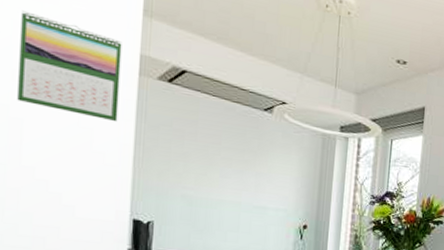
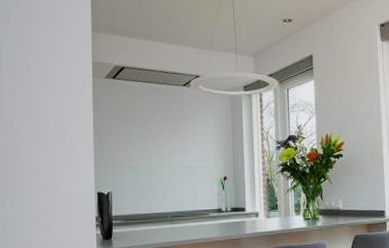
calendar: present [17,10,122,122] -> none [16,48,81,118]

